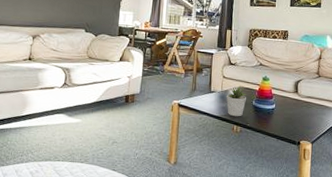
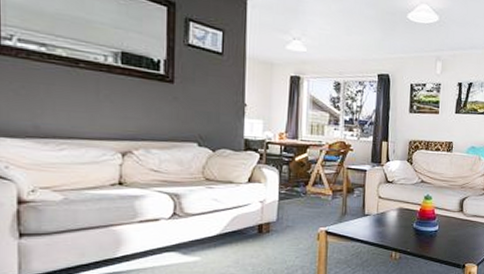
potted plant: present [226,86,246,117] -> none [382,207,406,242]

